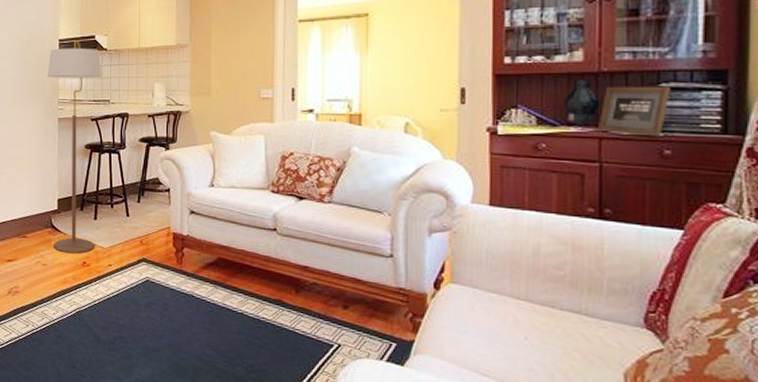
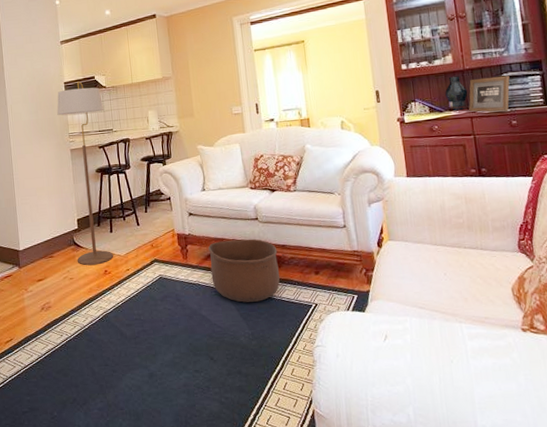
basket: none [209,249,297,329] -> present [208,239,280,303]

